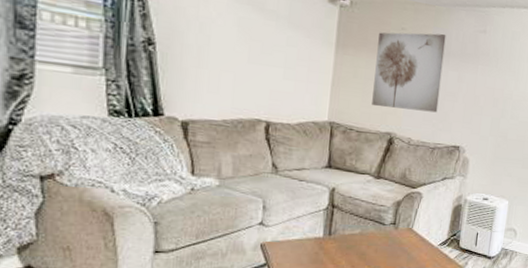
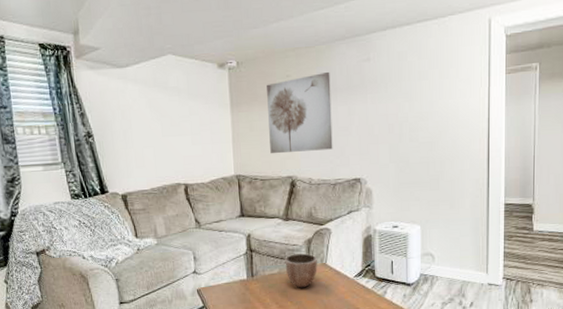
decorative bowl: none [368,215,404,253] -> present [285,253,317,288]

